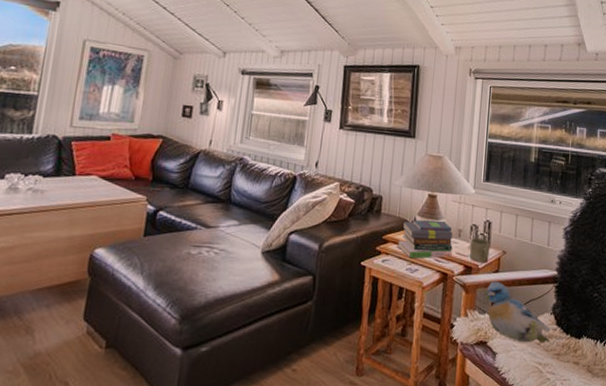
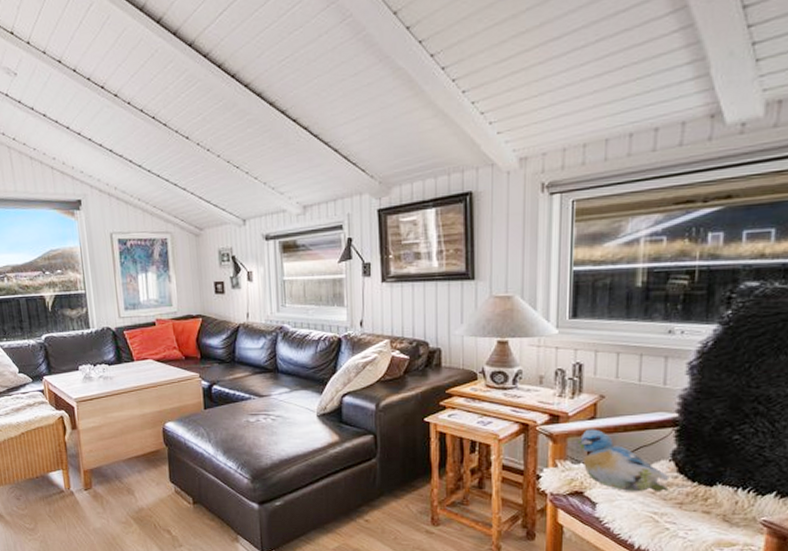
books: present [398,220,452,259] -> none [465,368,533,411]
mug: present [469,238,490,264] -> none [555,384,582,411]

